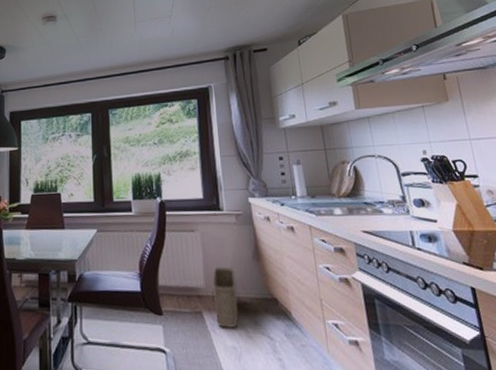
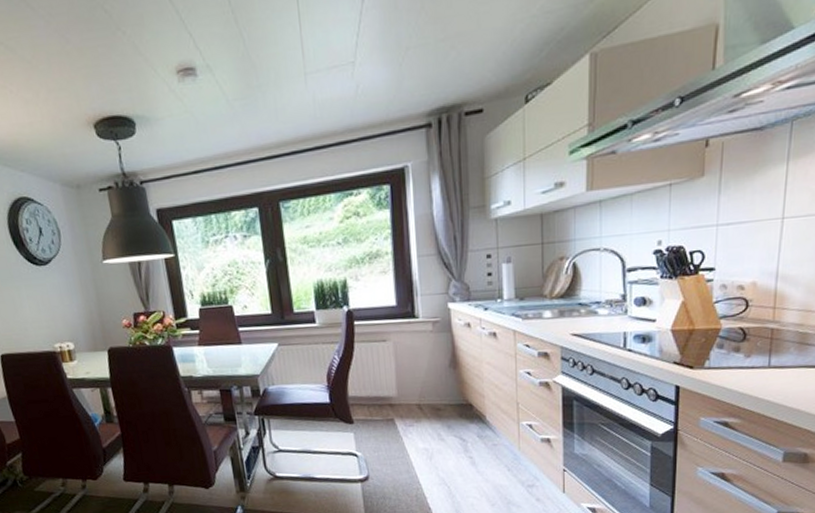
basket: present [211,266,241,328] -> none [404,375,434,433]

